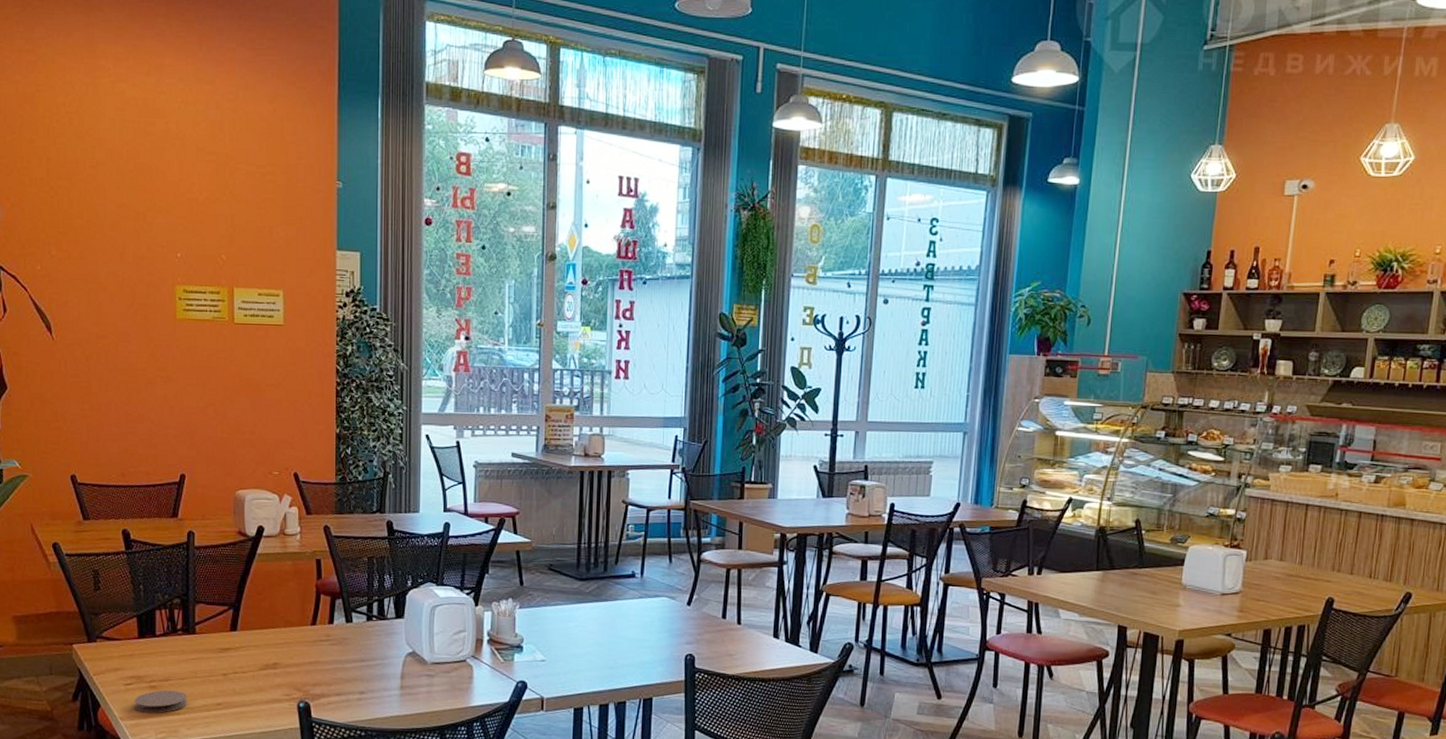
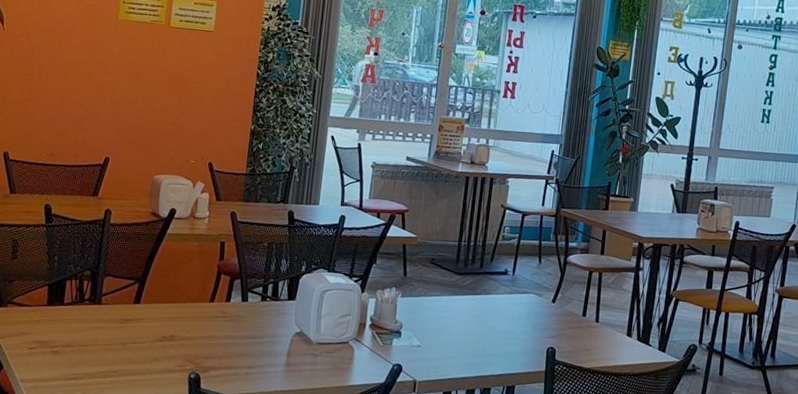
coaster: present [134,690,187,713] -> none [35,355,86,377]

